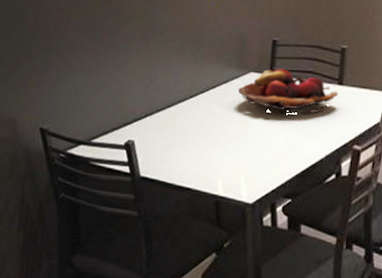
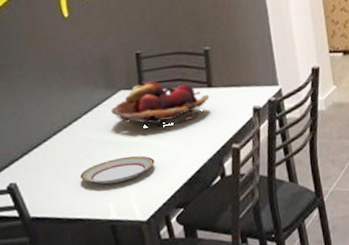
plate: none [196,136,271,161] -> present [80,155,155,184]

